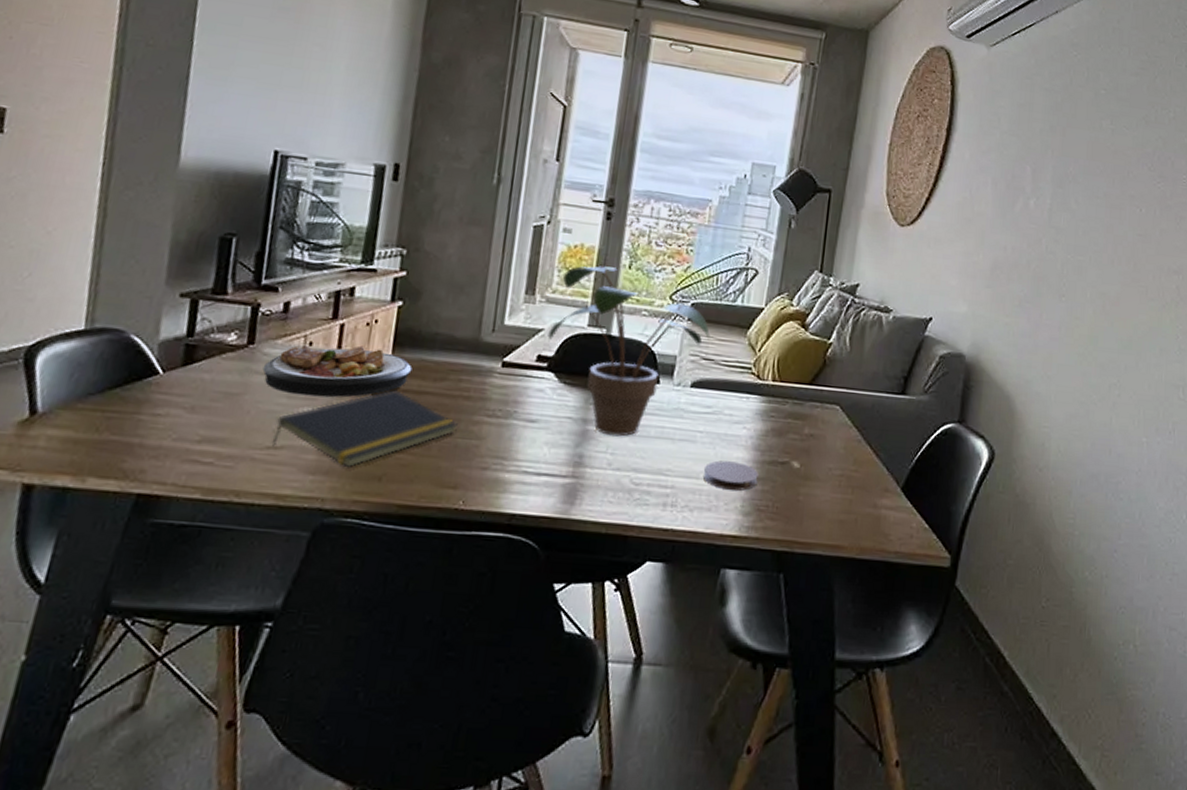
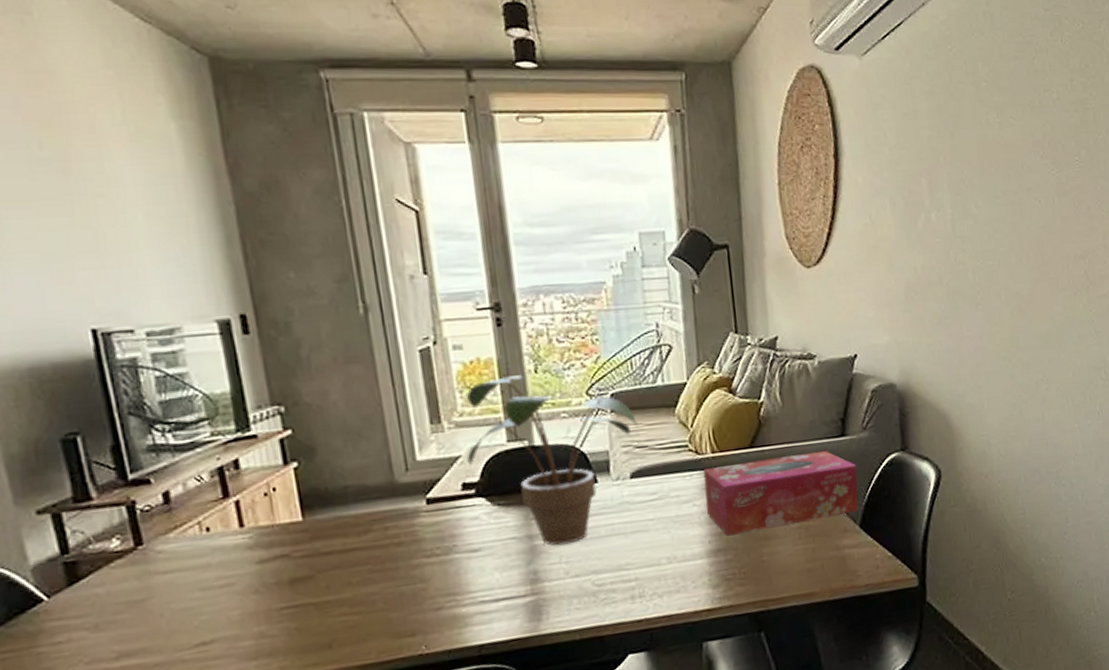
plate: present [262,344,412,398] -> none [161,516,330,586]
notepad: present [271,390,458,469] -> none [197,554,398,645]
coaster: present [702,460,759,491] -> none [663,539,720,569]
tissue box: none [754,395,910,474] -> present [703,450,859,536]

